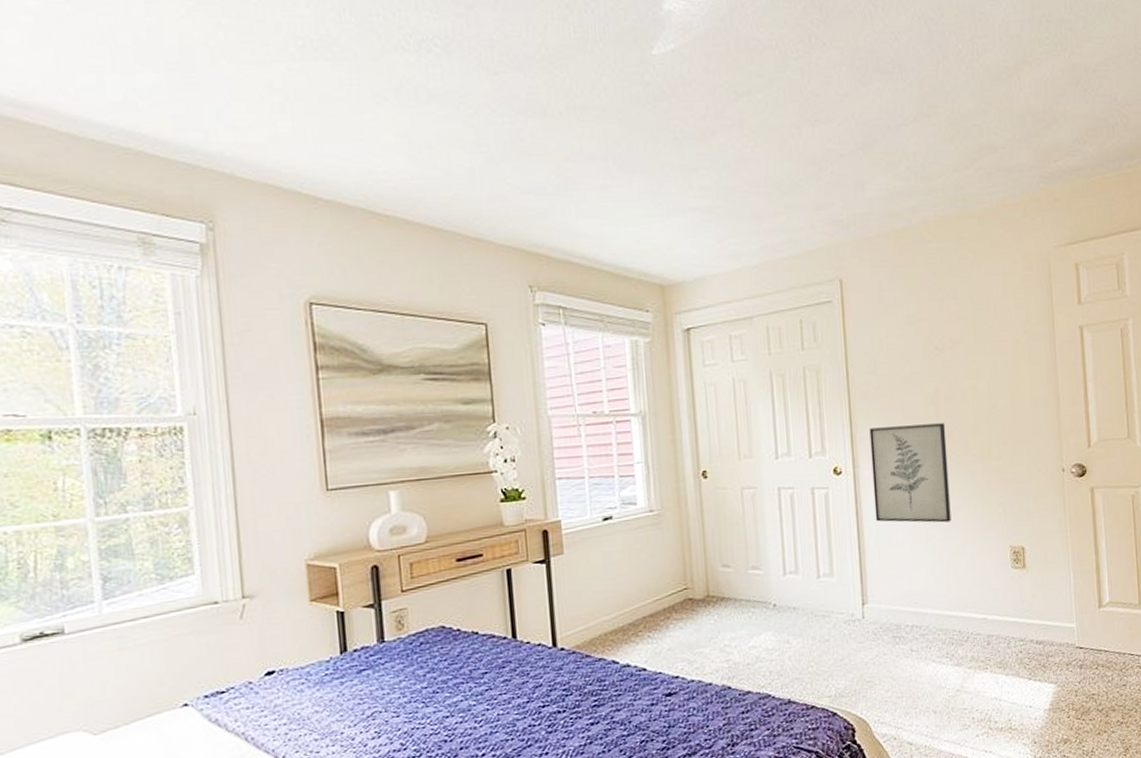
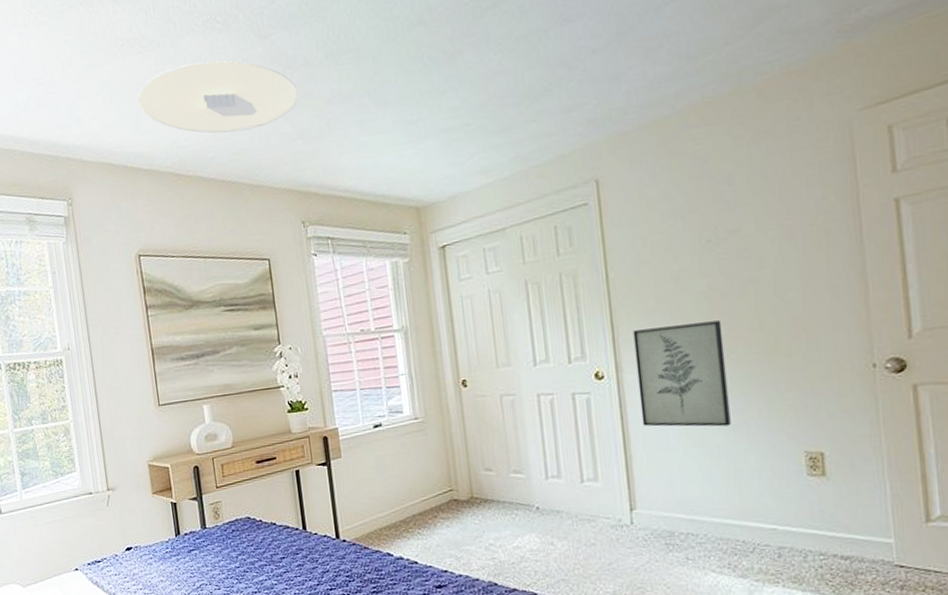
ceiling light: none [321,85,532,174] -> present [138,60,298,134]

